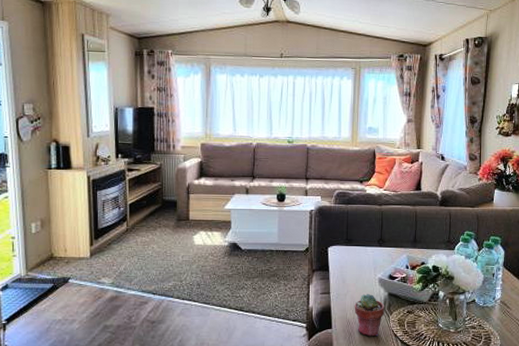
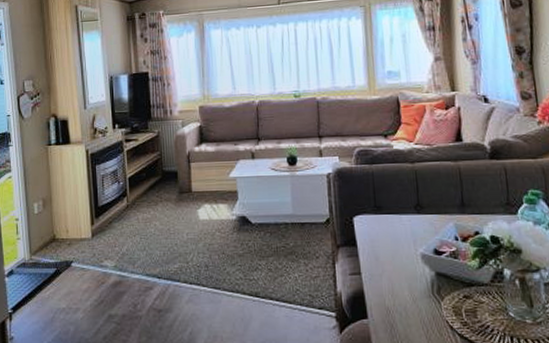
potted succulent: present [354,293,385,337] -> none [393,273,434,329]

